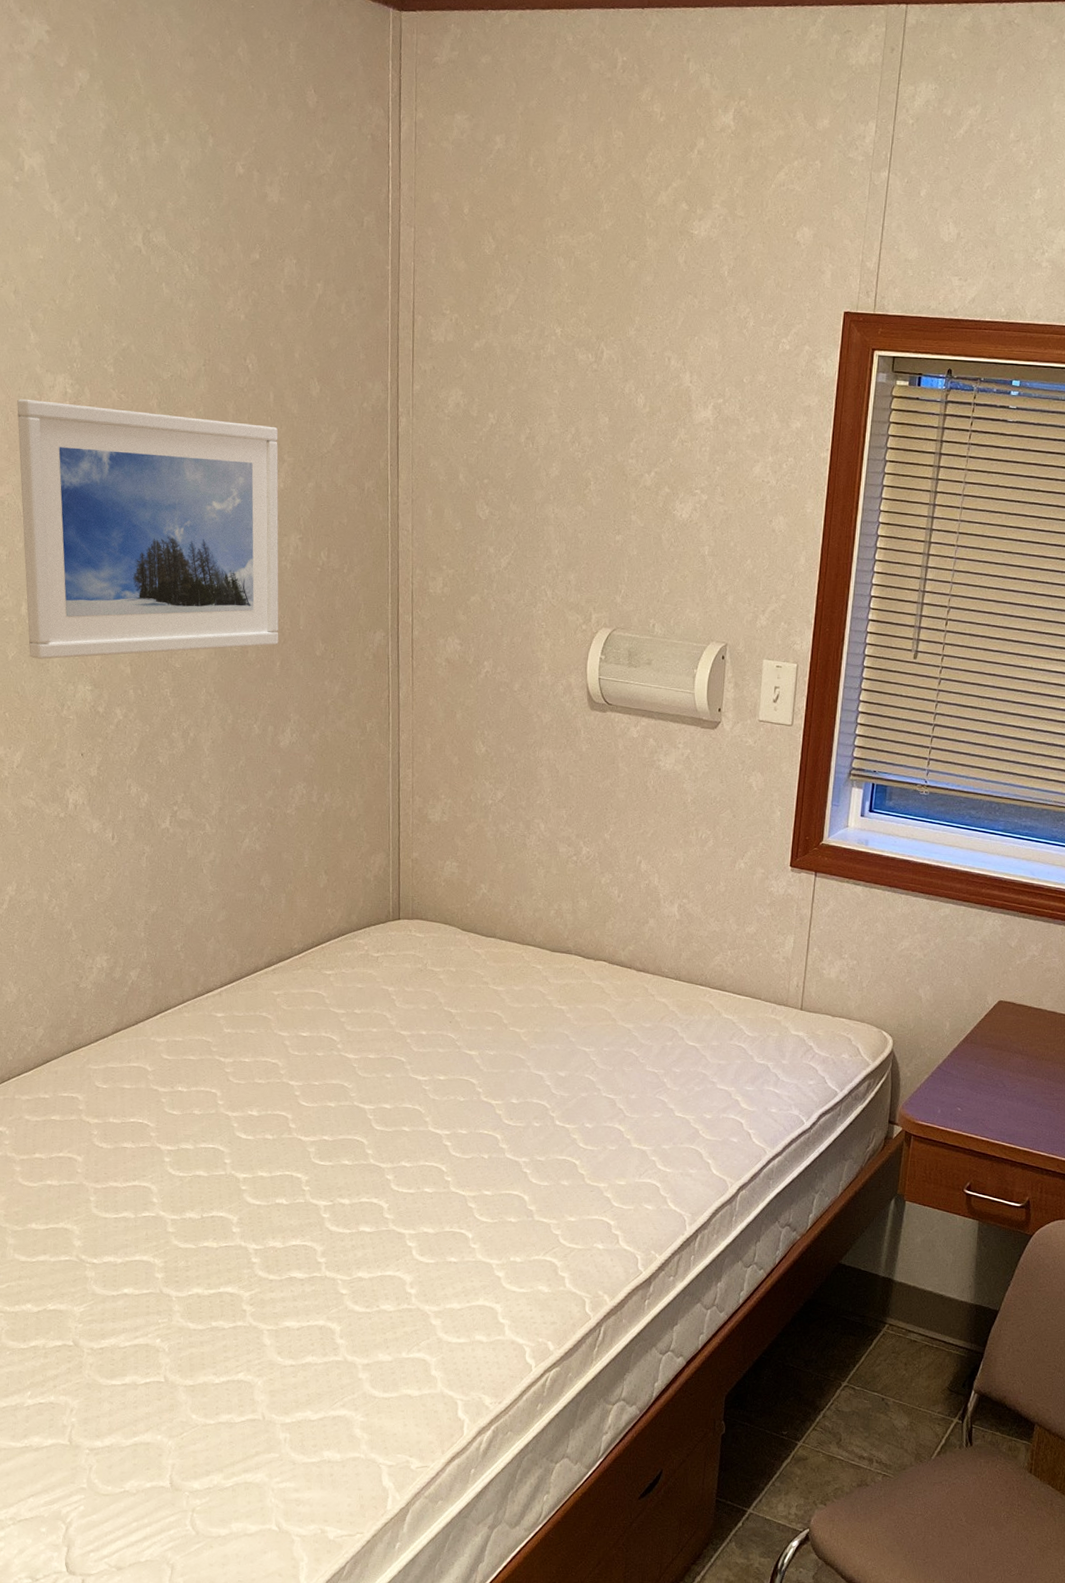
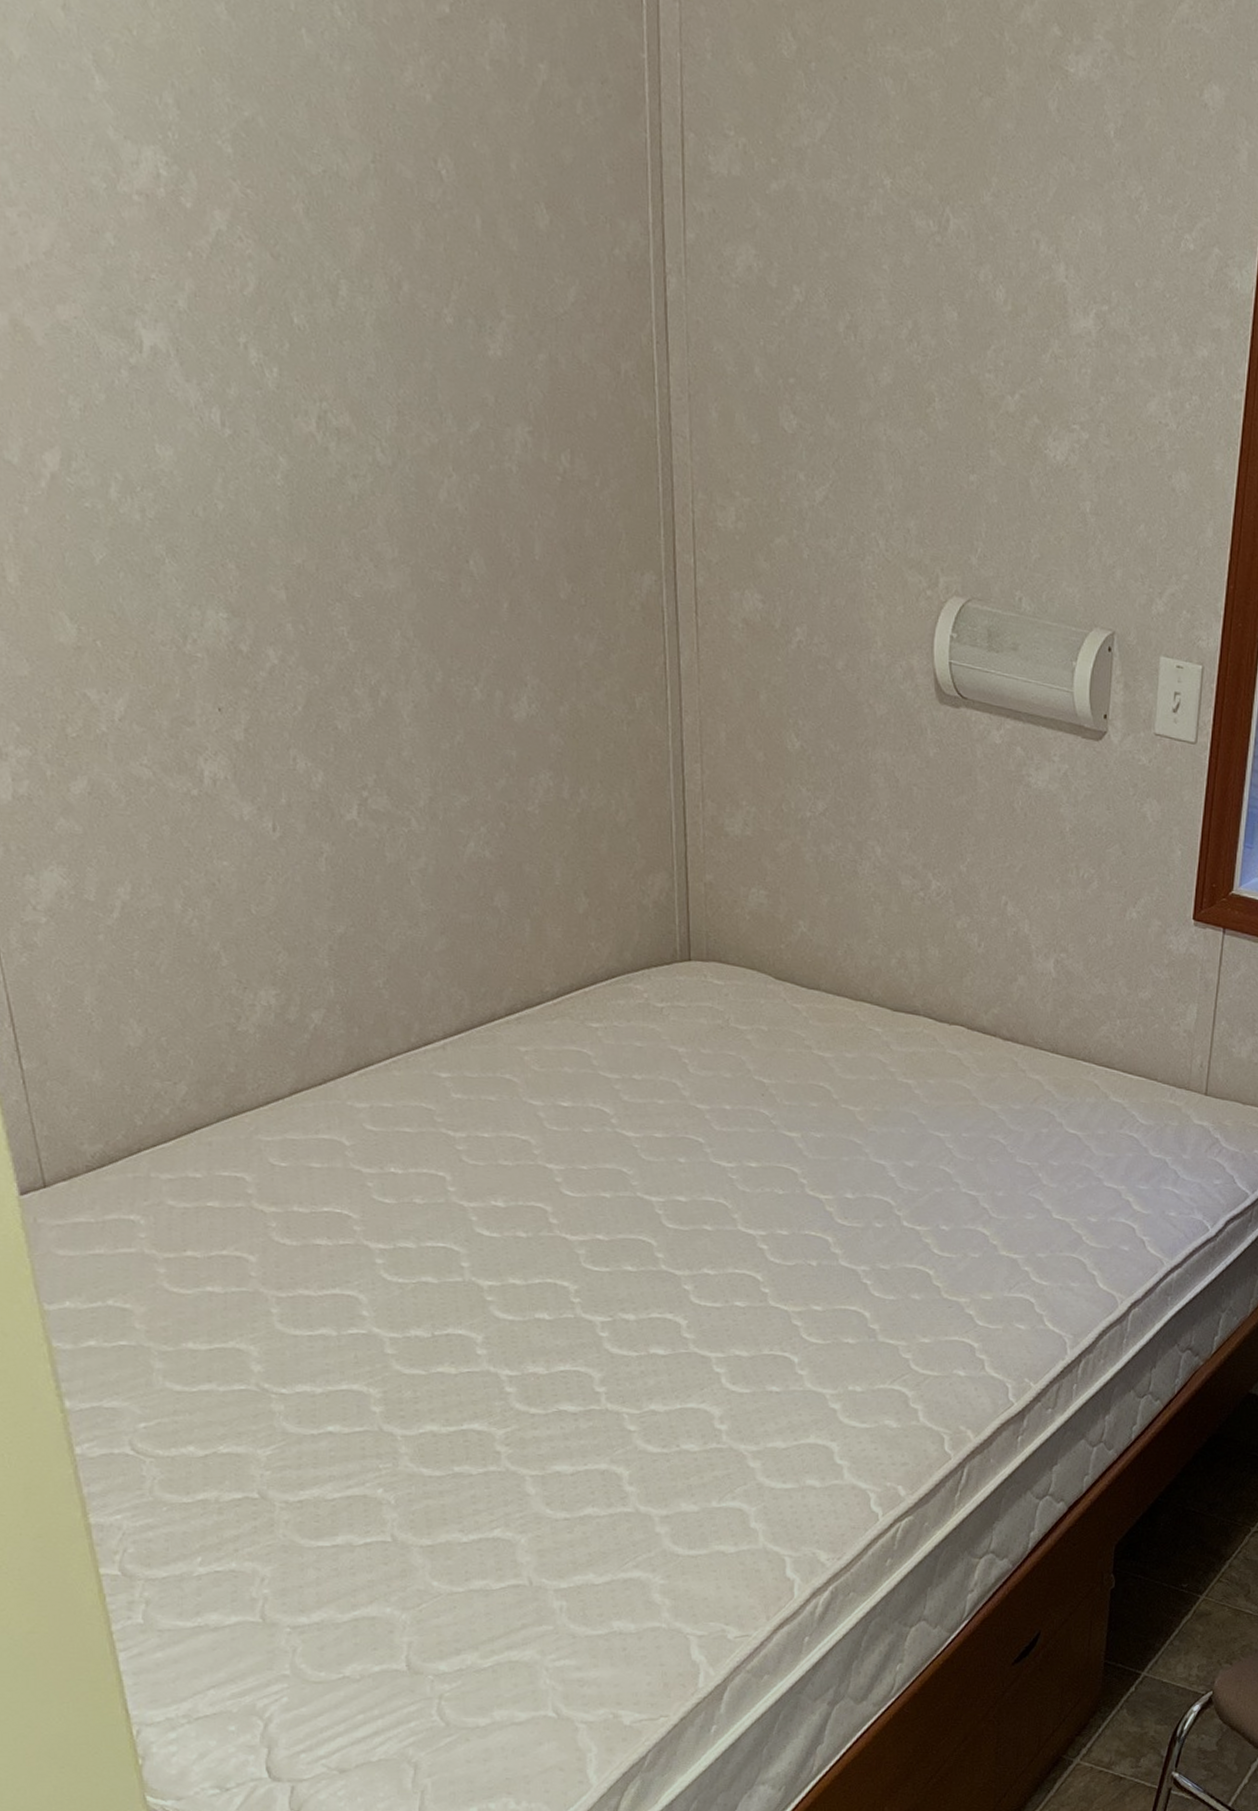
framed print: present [17,398,279,660] -> none [80,174,505,579]

